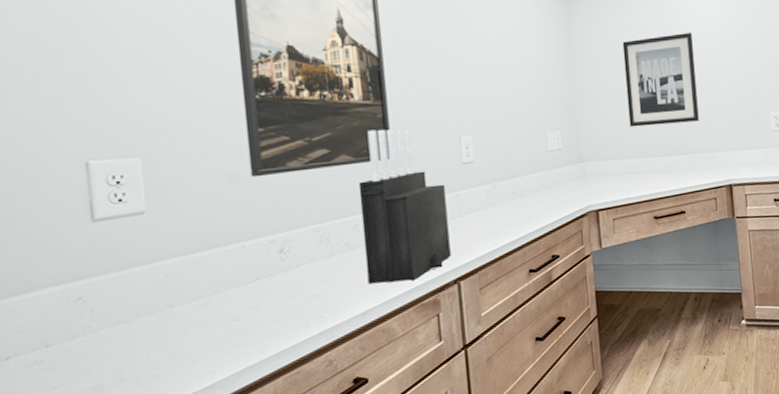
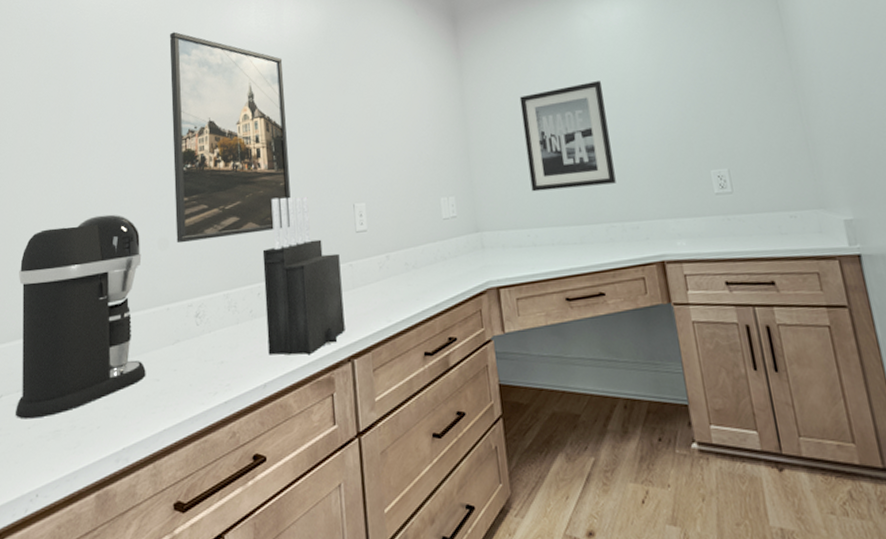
coffee maker: none [20,146,219,380] -> present [16,214,146,419]

